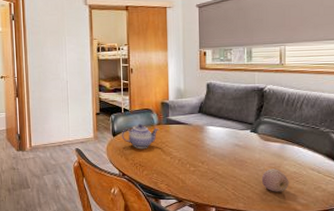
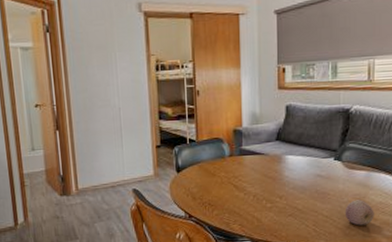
teapot: present [122,123,159,149] -> none [187,155,231,186]

